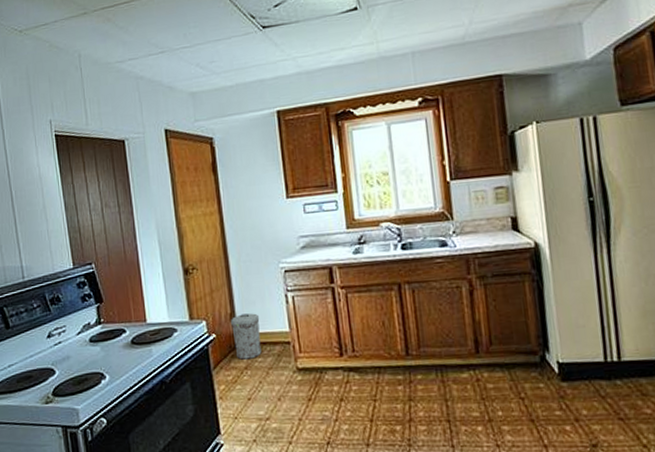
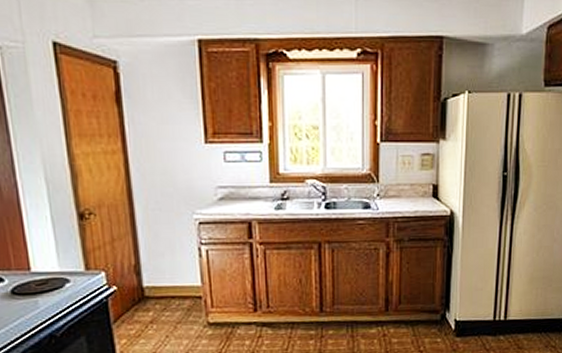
trash can: present [231,313,262,360] -> none [135,266,169,314]

